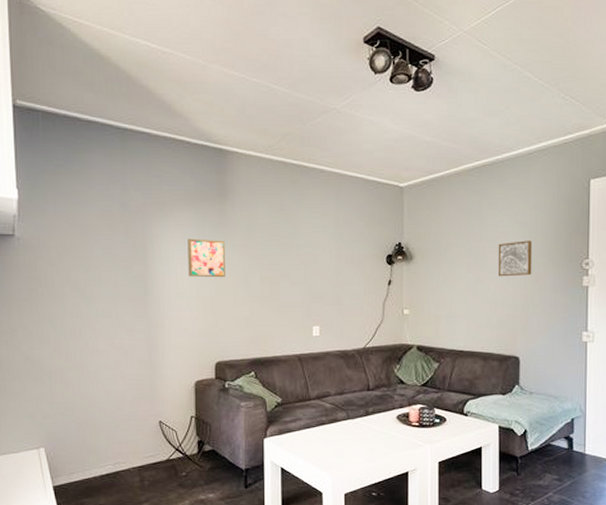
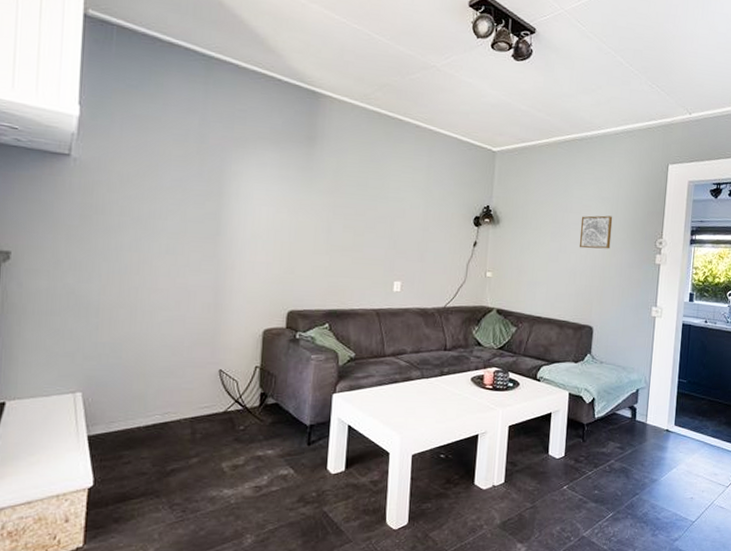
wall art: present [187,239,225,278] -> none [267,179,309,224]

